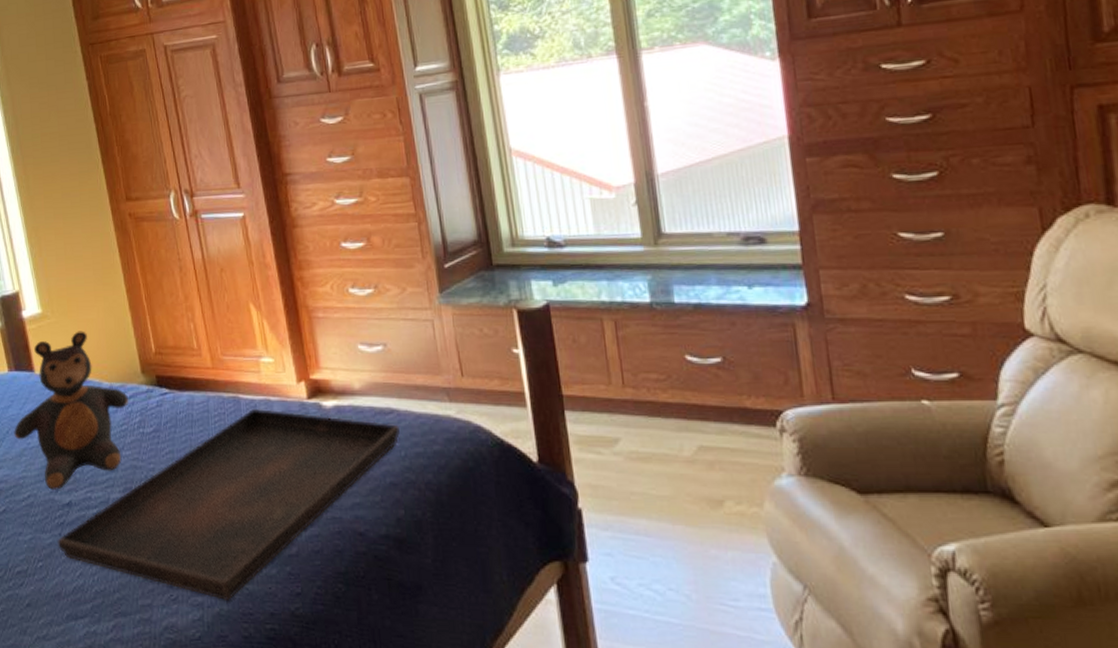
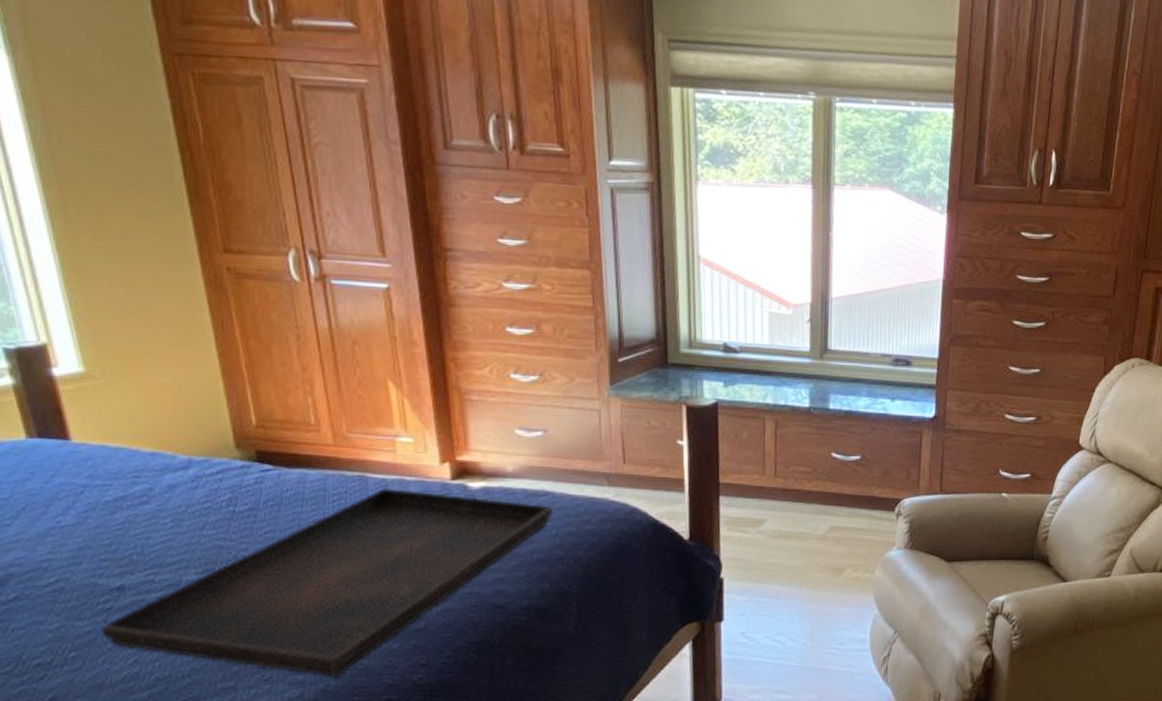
teddy bear: present [14,331,129,490] -> none [34,396,216,573]

